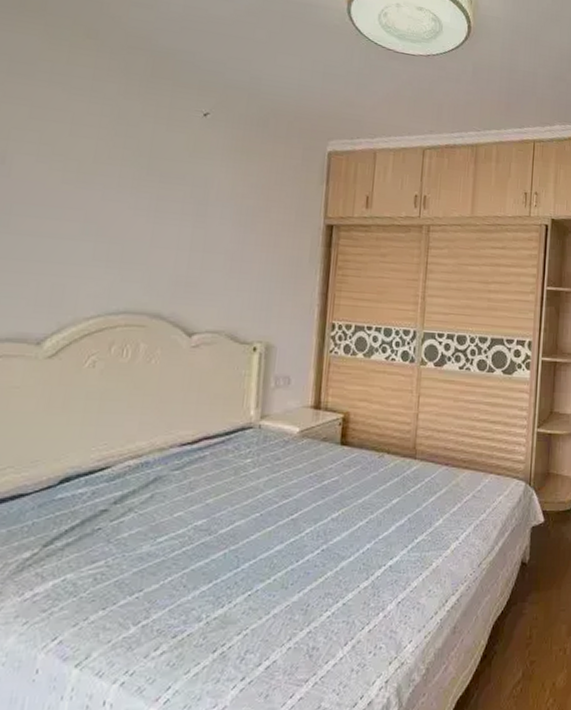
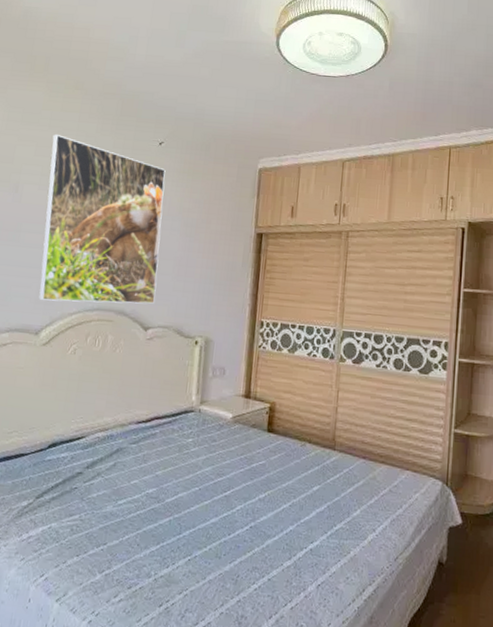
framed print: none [40,93,213,306] -> present [38,134,166,304]

